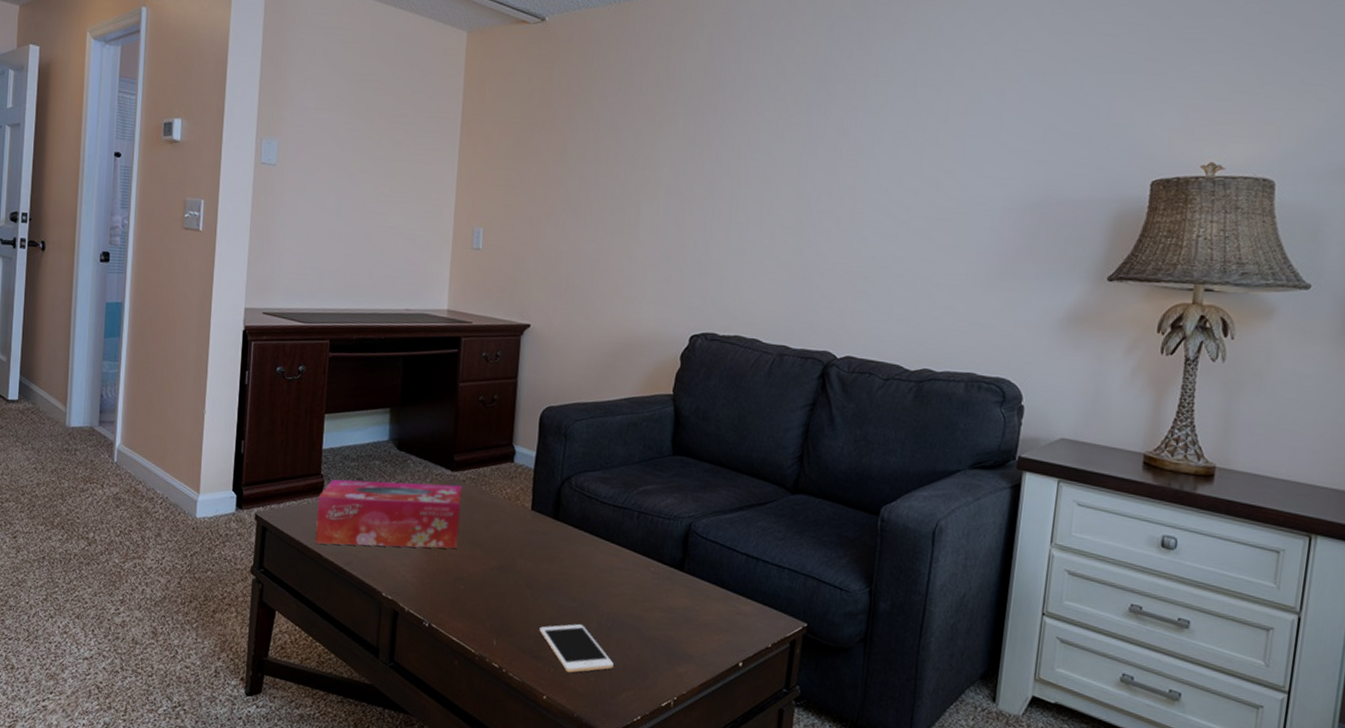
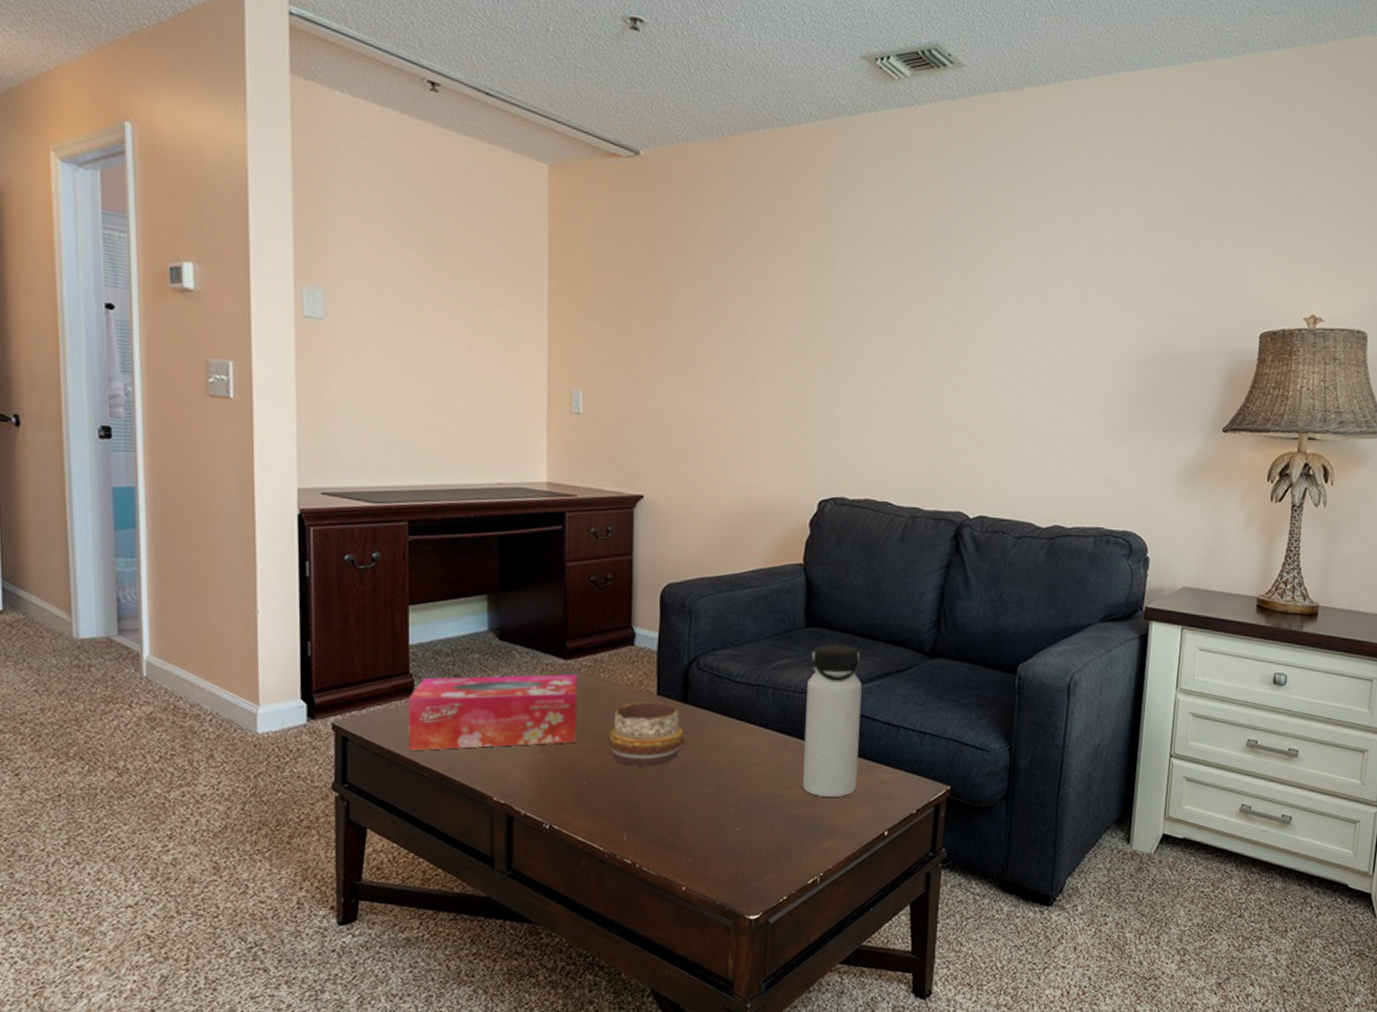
decorative bowl: none [485,515,554,577] -> present [608,702,685,766]
cell phone: present [539,623,614,673] -> none [674,809,756,861]
water bottle: none [661,472,724,624] -> present [802,644,862,797]

